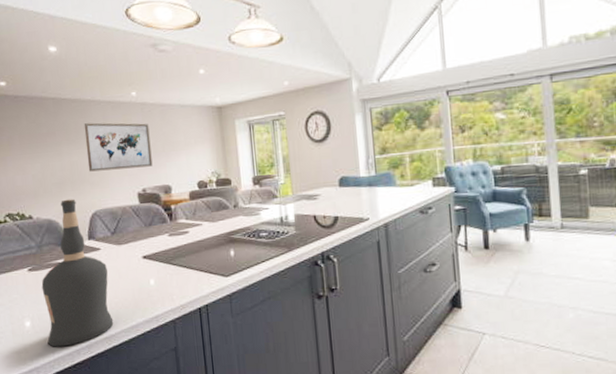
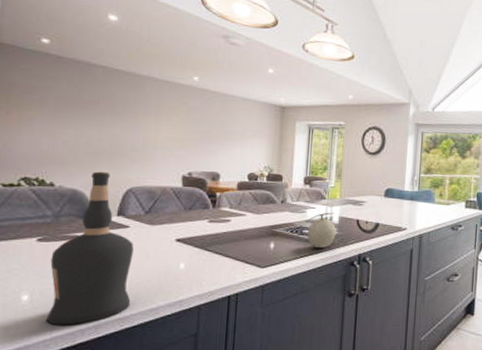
wall art: present [84,122,153,172] -> none [131,98,207,152]
fruit: none [261,210,295,251] -> present [305,212,337,249]

